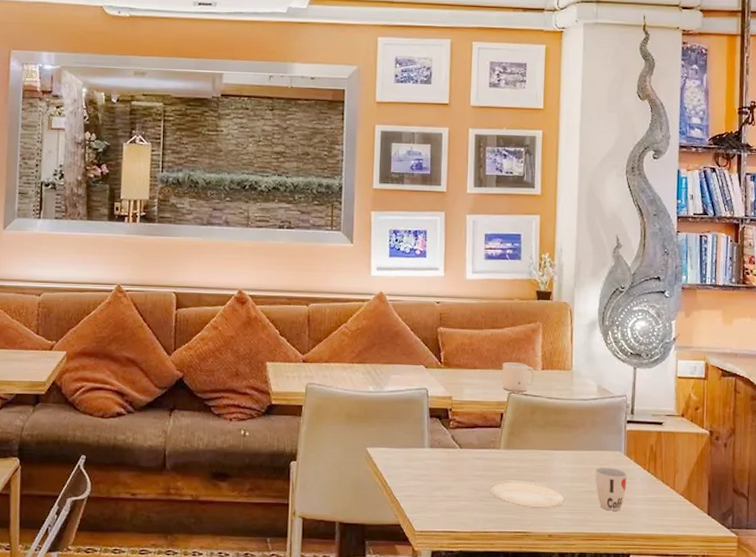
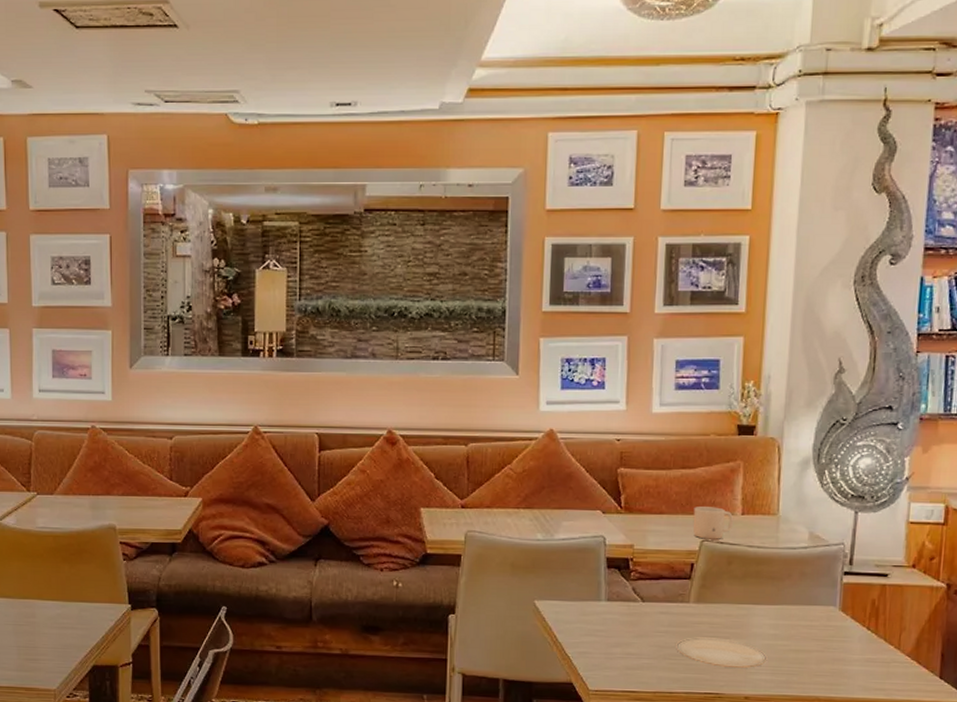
cup: present [595,467,627,511] -> none [802,623,841,672]

